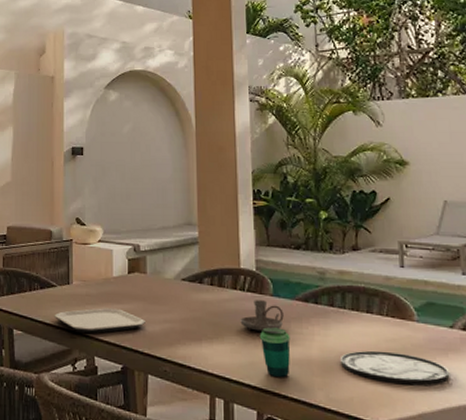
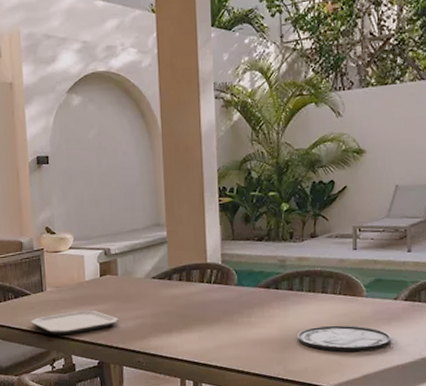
candle holder: present [240,300,284,331] -> none [207,290,247,318]
cup: present [259,327,290,377] -> none [225,313,253,356]

